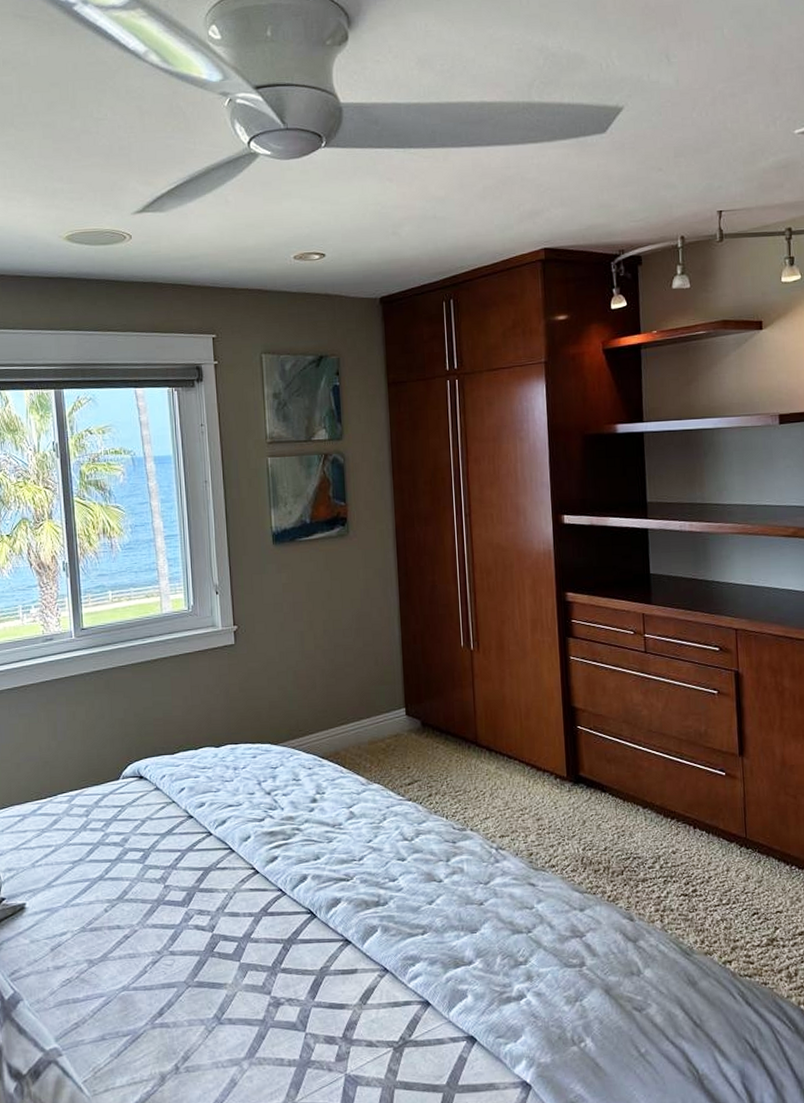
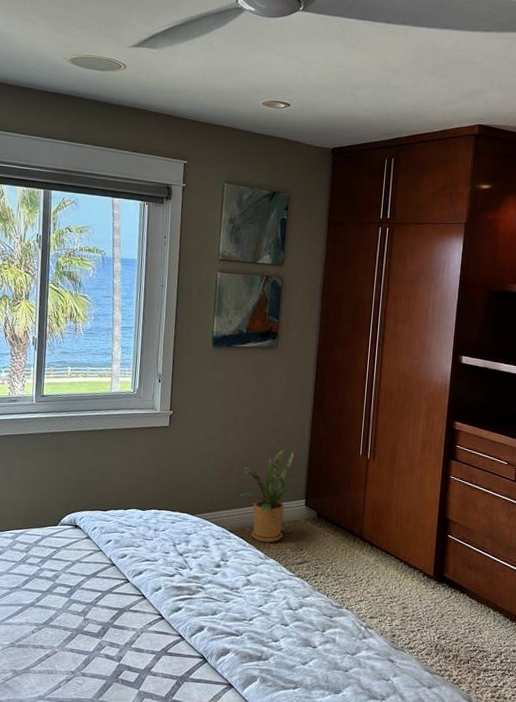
house plant: none [326,652,390,766] -> present [240,448,295,543]

